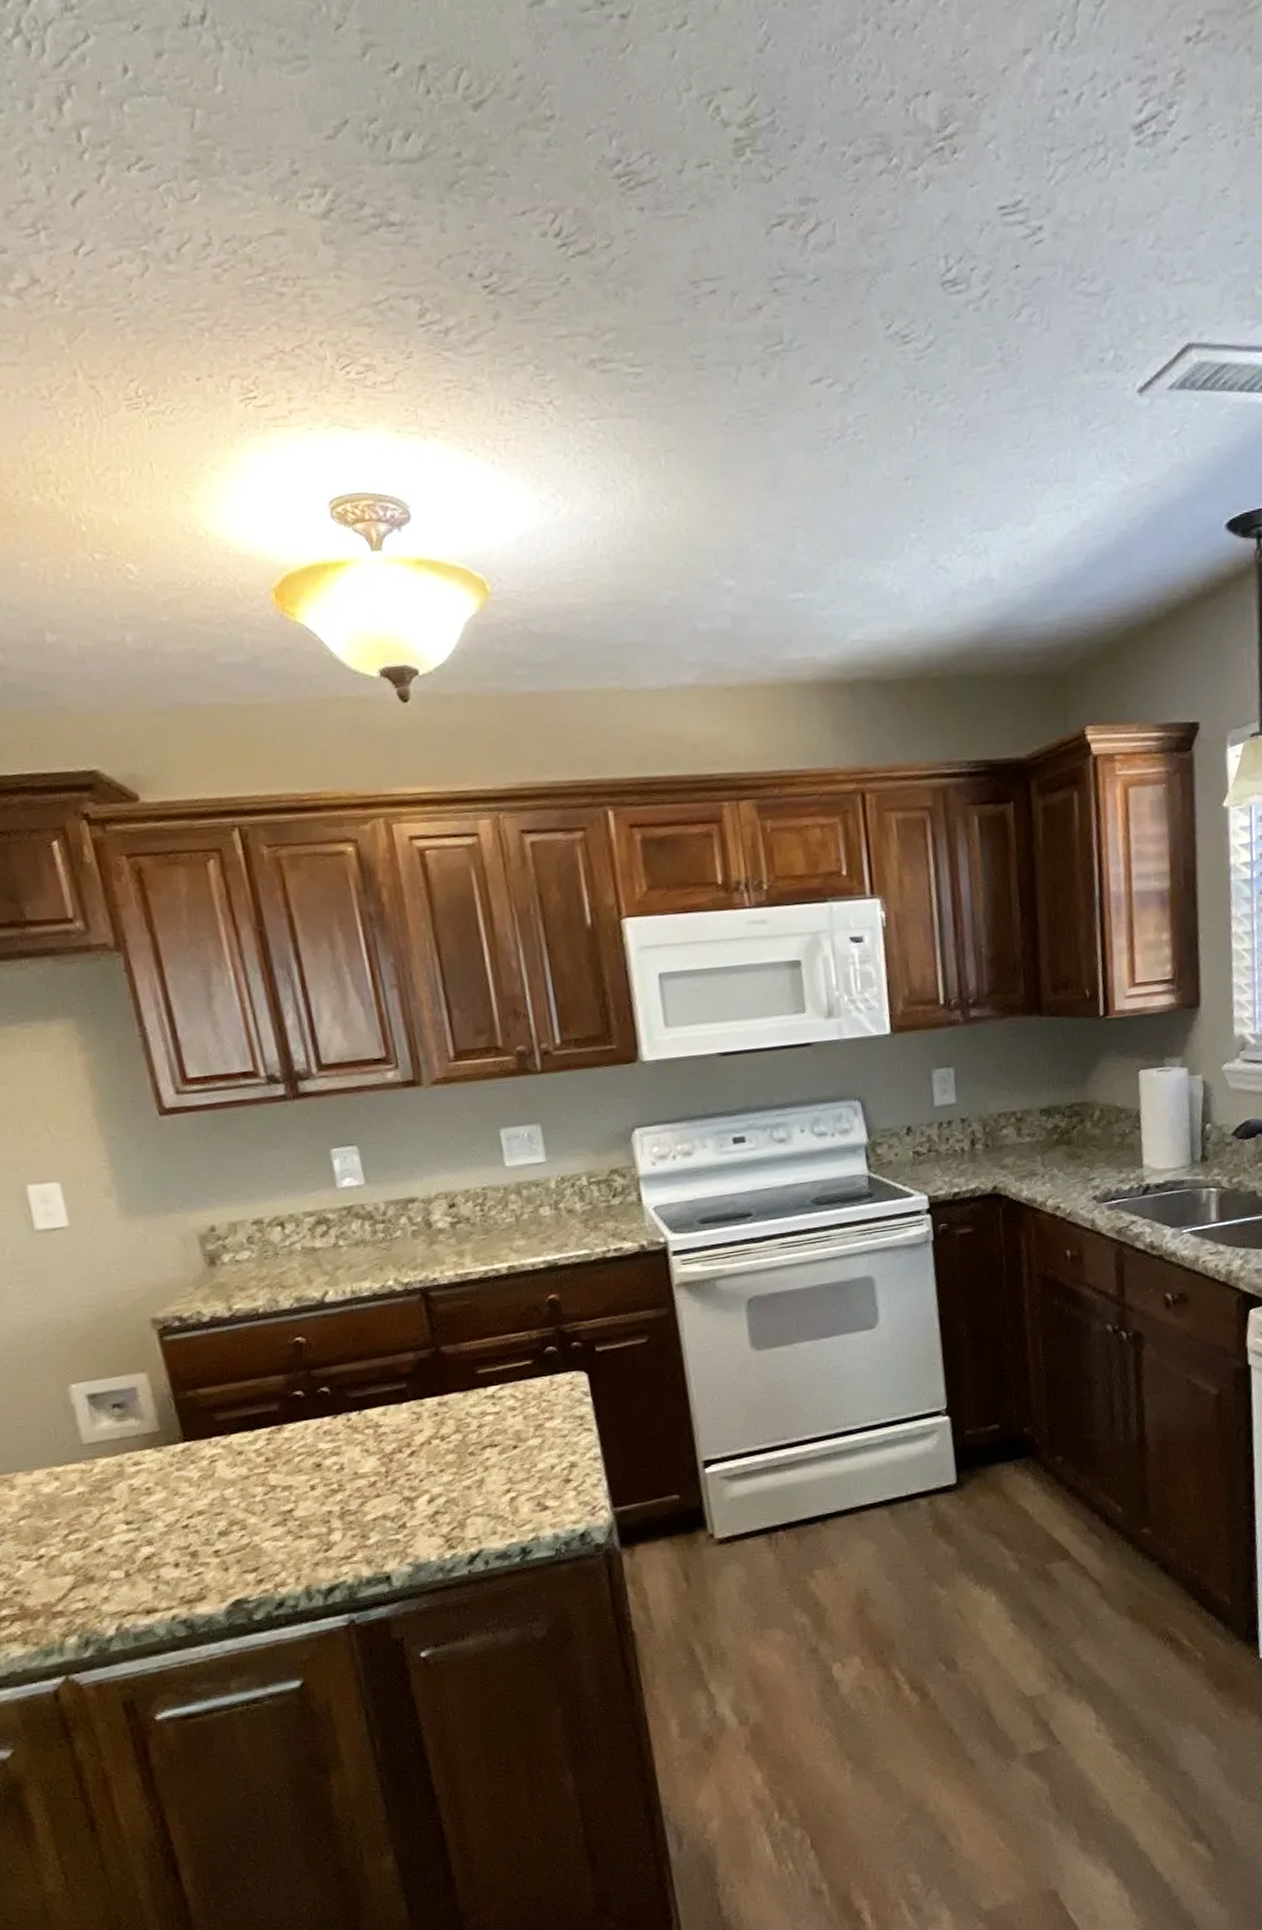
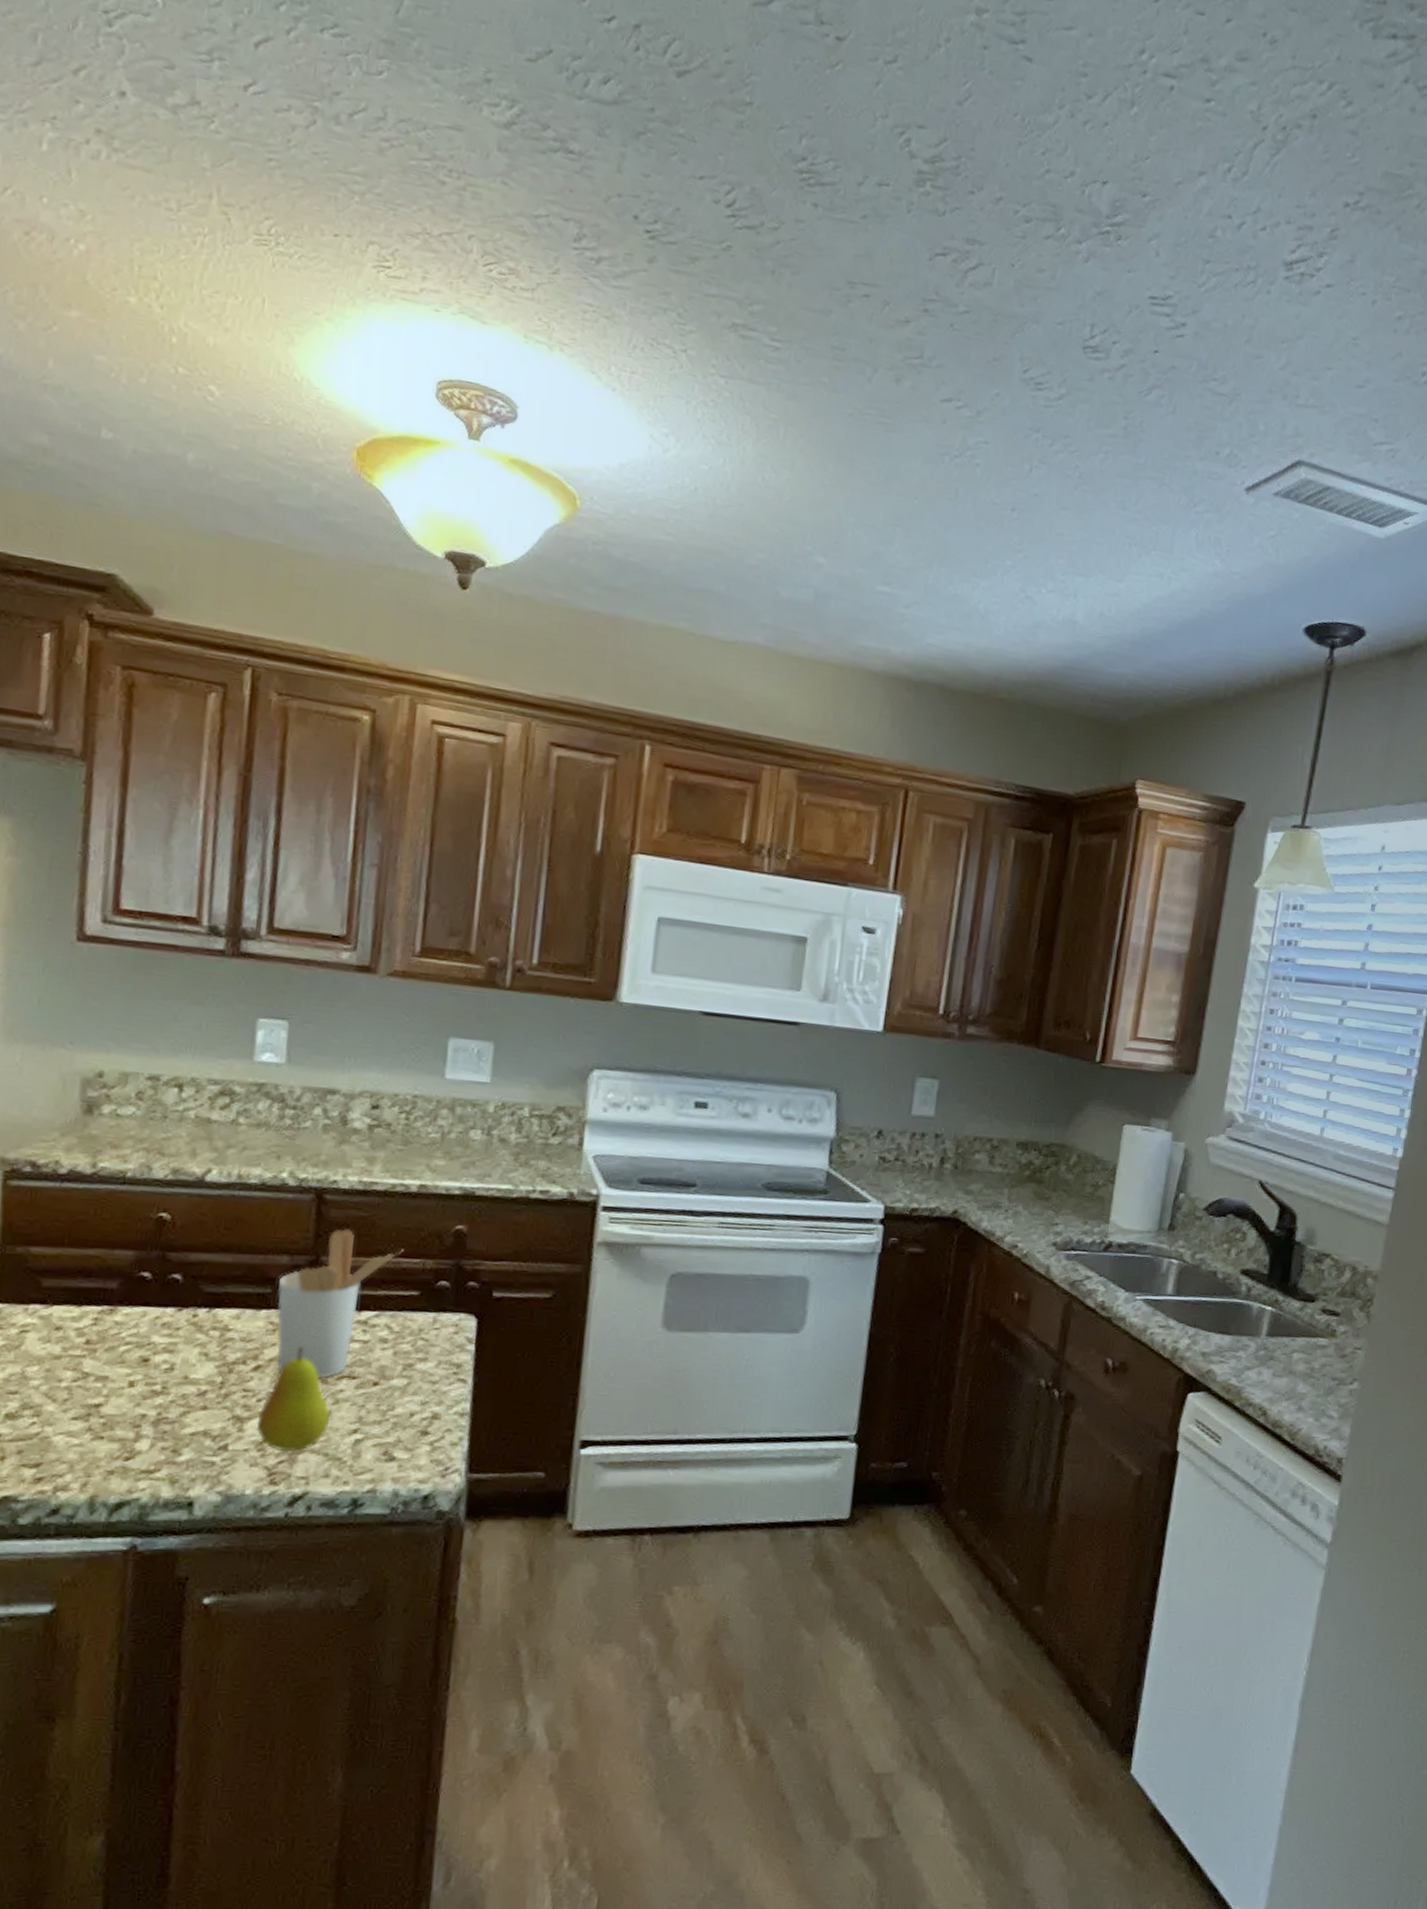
utensil holder: none [411,1318,509,1452] -> present [276,1229,403,1379]
fruit: none [423,1428,485,1520] -> present [256,1347,330,1452]

